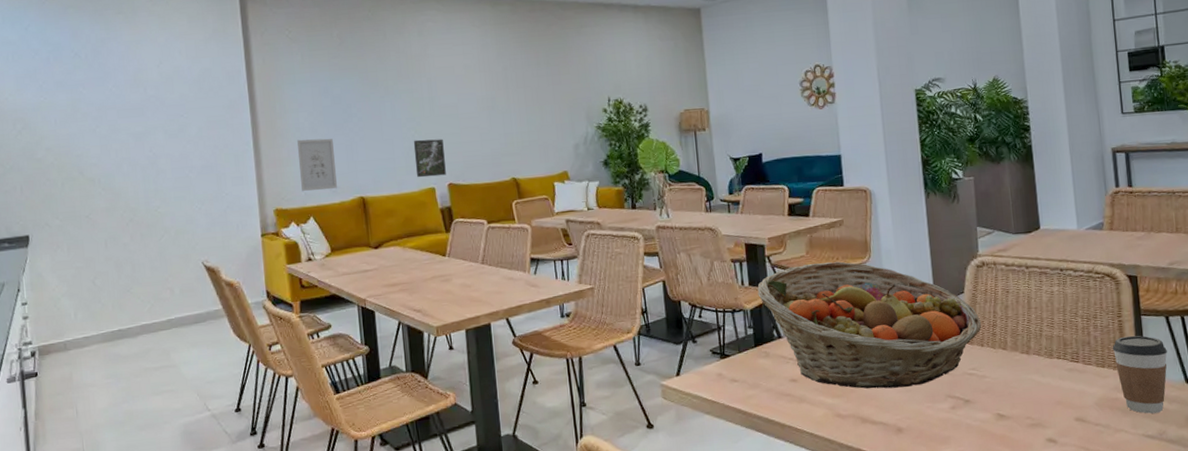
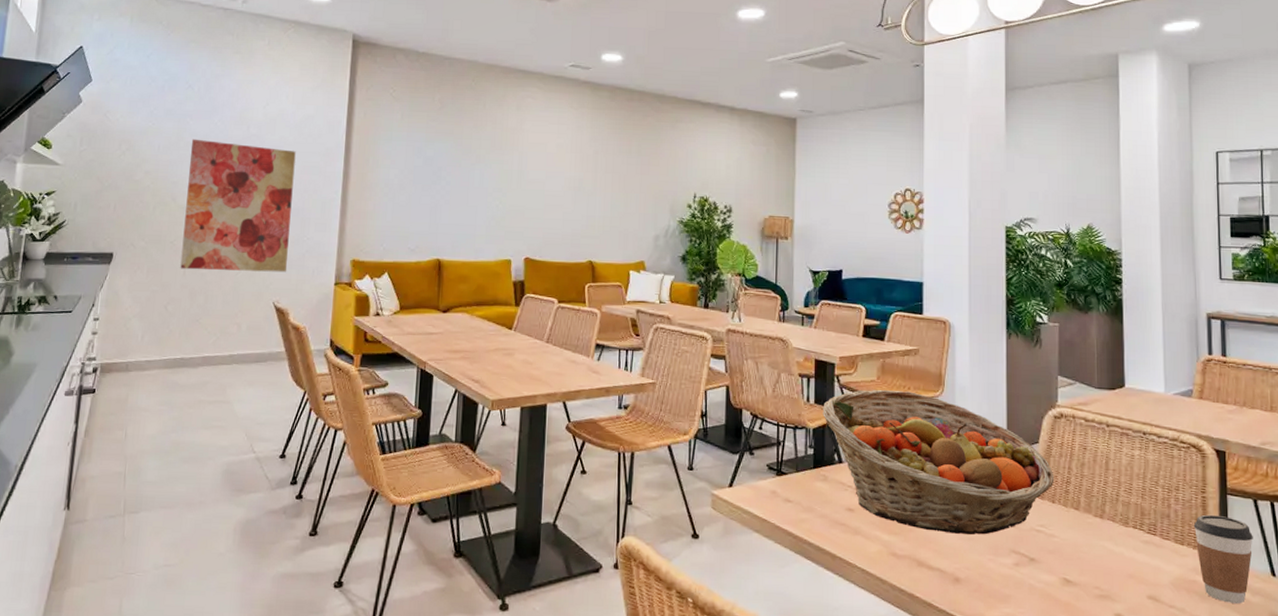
wall art: none [88,107,210,242] -> present [180,139,296,273]
wall art: present [297,138,338,191] -> none [381,195,419,248]
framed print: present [413,139,446,178] -> none [494,210,526,249]

